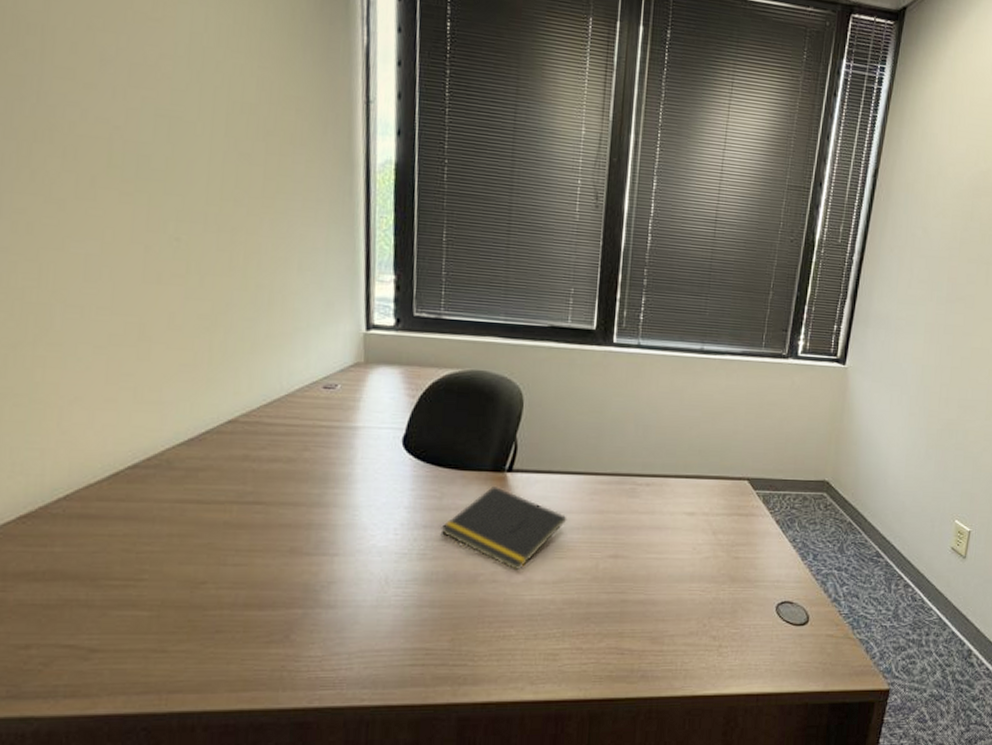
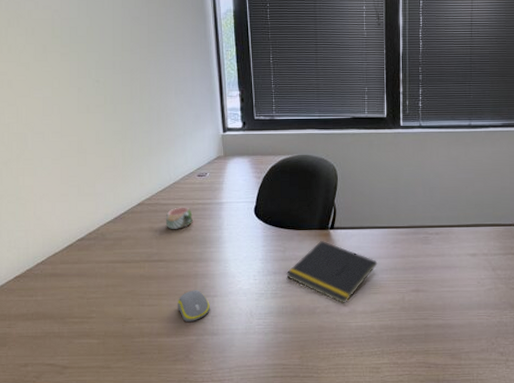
mug: none [268,429,312,460] -> present [165,207,193,229]
computer mouse: none [278,545,327,589] -> present [178,290,210,322]

